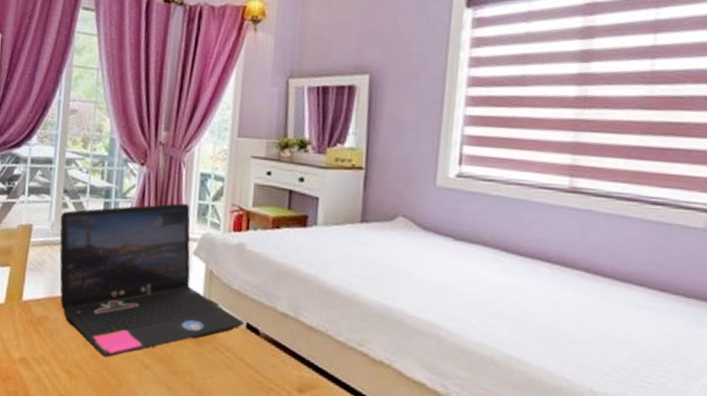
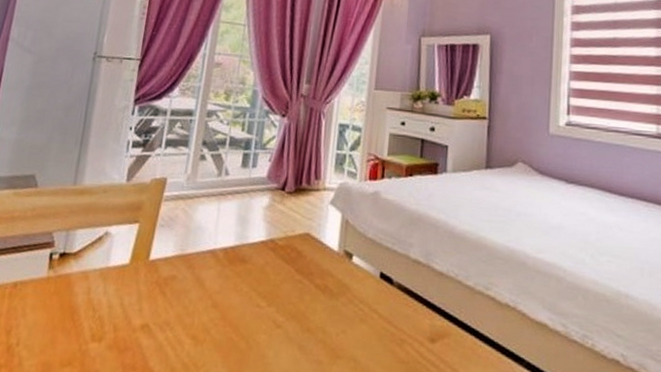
laptop: present [59,203,245,358] -> none [190,153,379,318]

